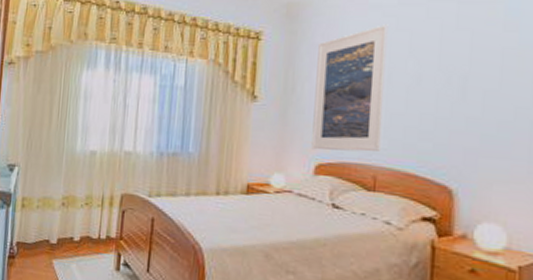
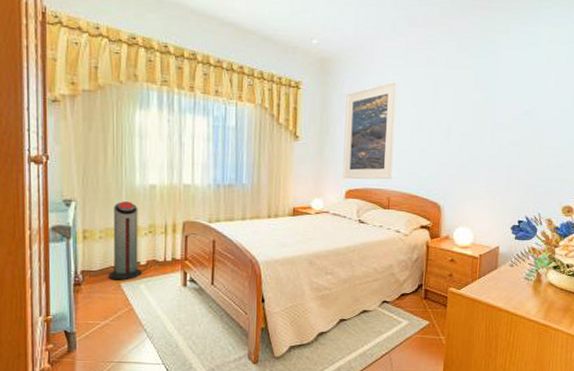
air purifier: none [41,168,77,257] -> present [108,201,142,280]

